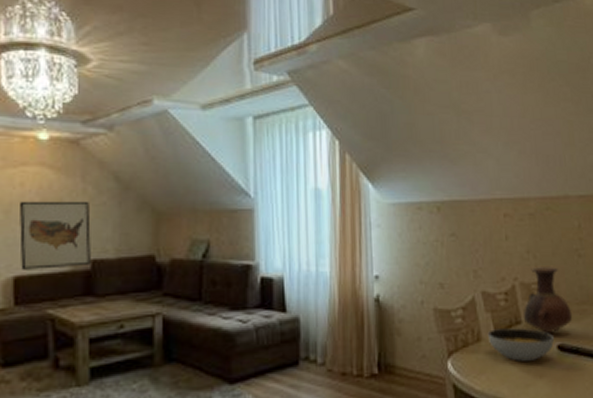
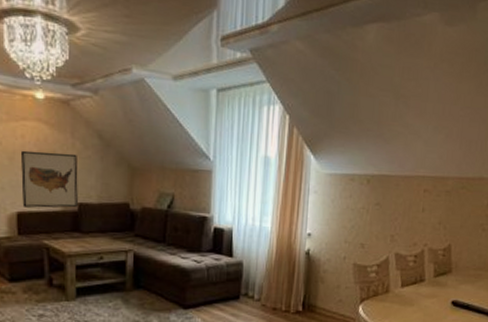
soup bowl: present [487,328,555,361] -> none [395,284,451,311]
vase: present [523,267,573,333] -> none [426,237,469,291]

